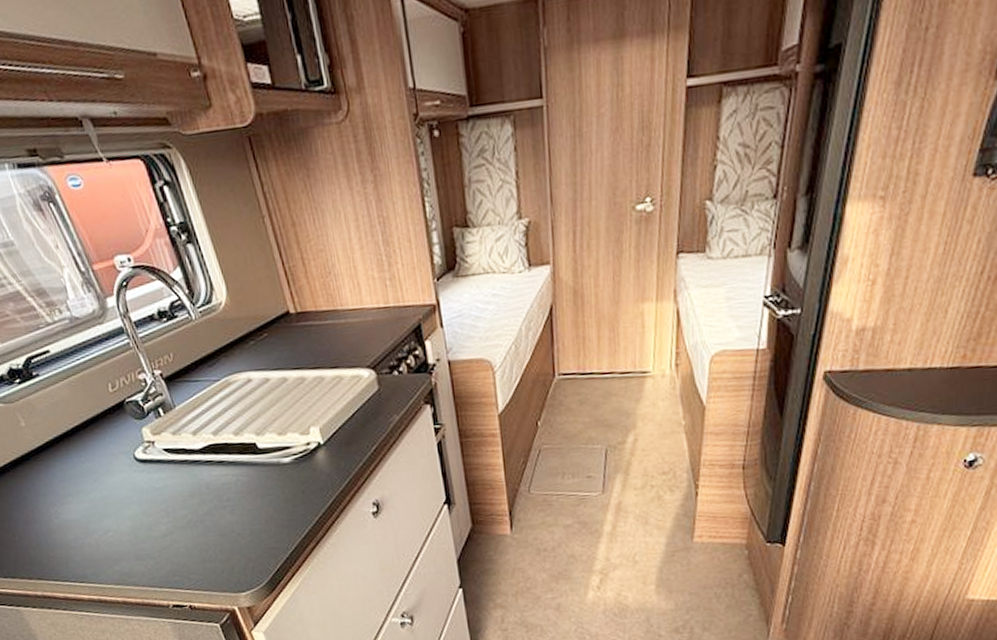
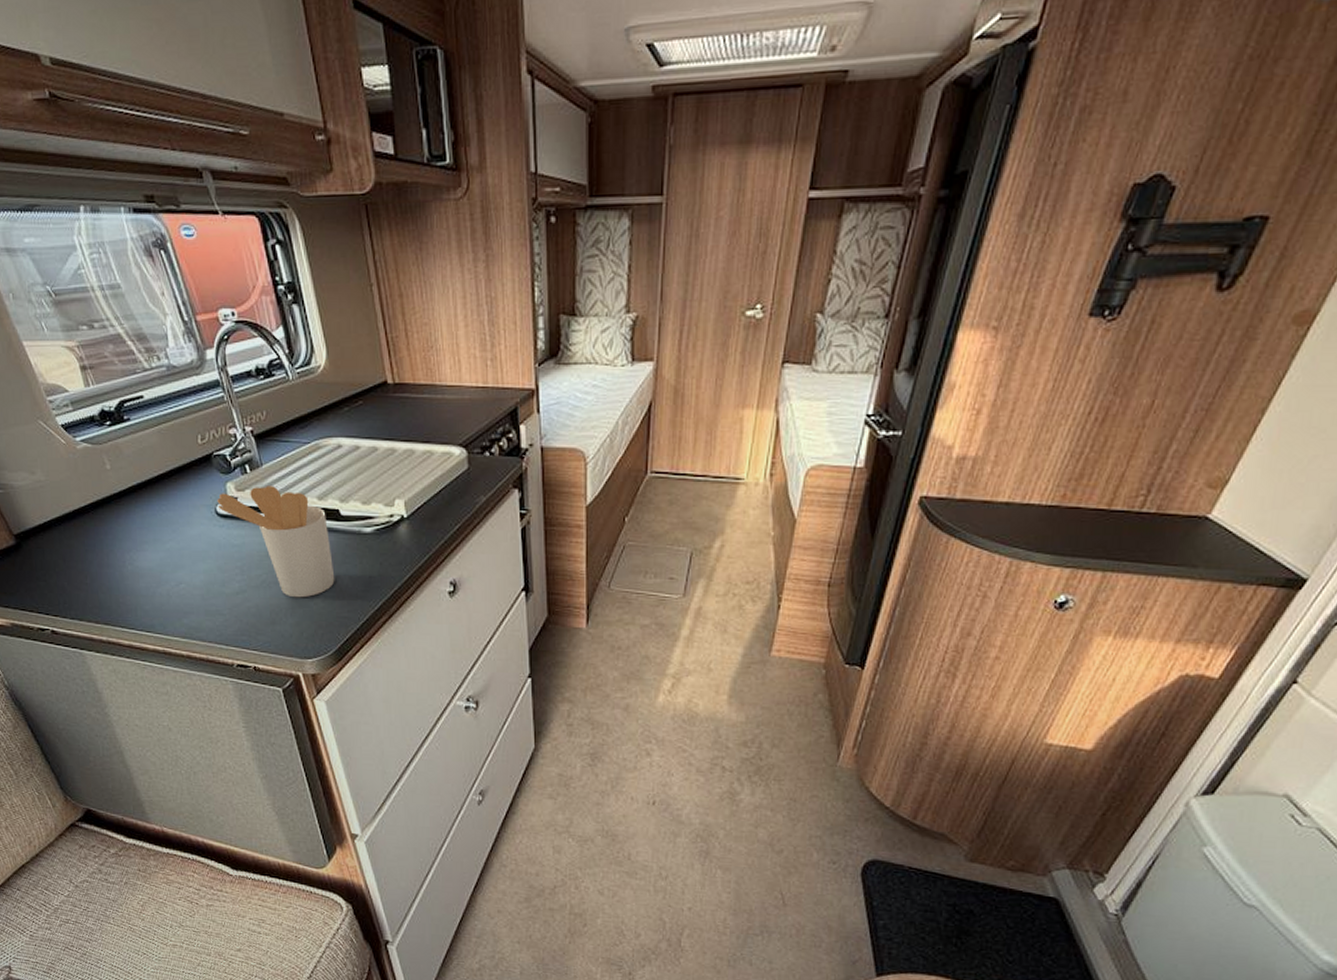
utensil holder: none [134,426,260,534] -> present [217,486,335,598]

